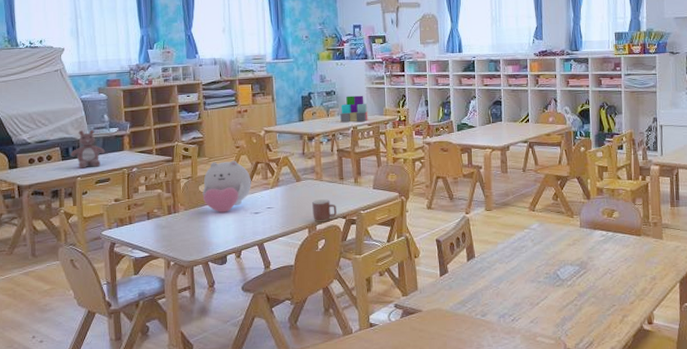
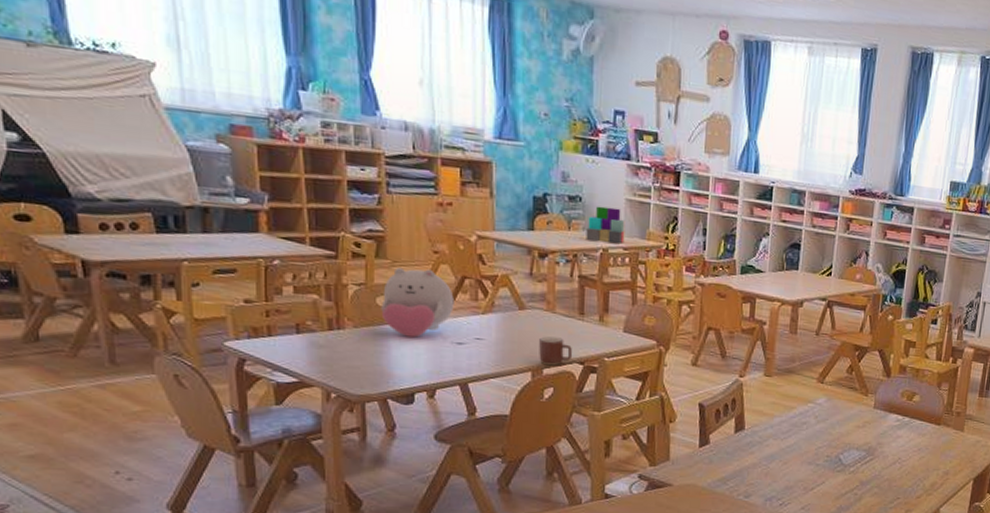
stuffed animal: present [71,129,105,169] -> none [171,193,228,250]

